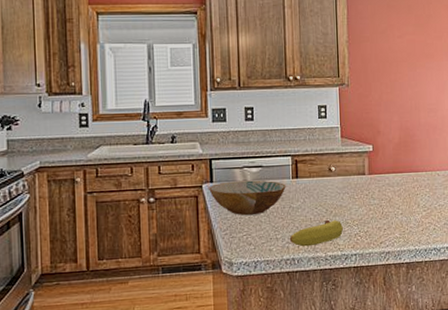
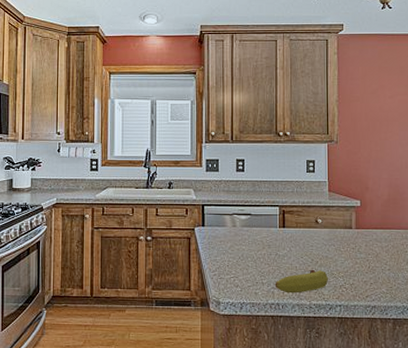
bowl: present [209,180,286,216] -> none [201,226,273,260]

